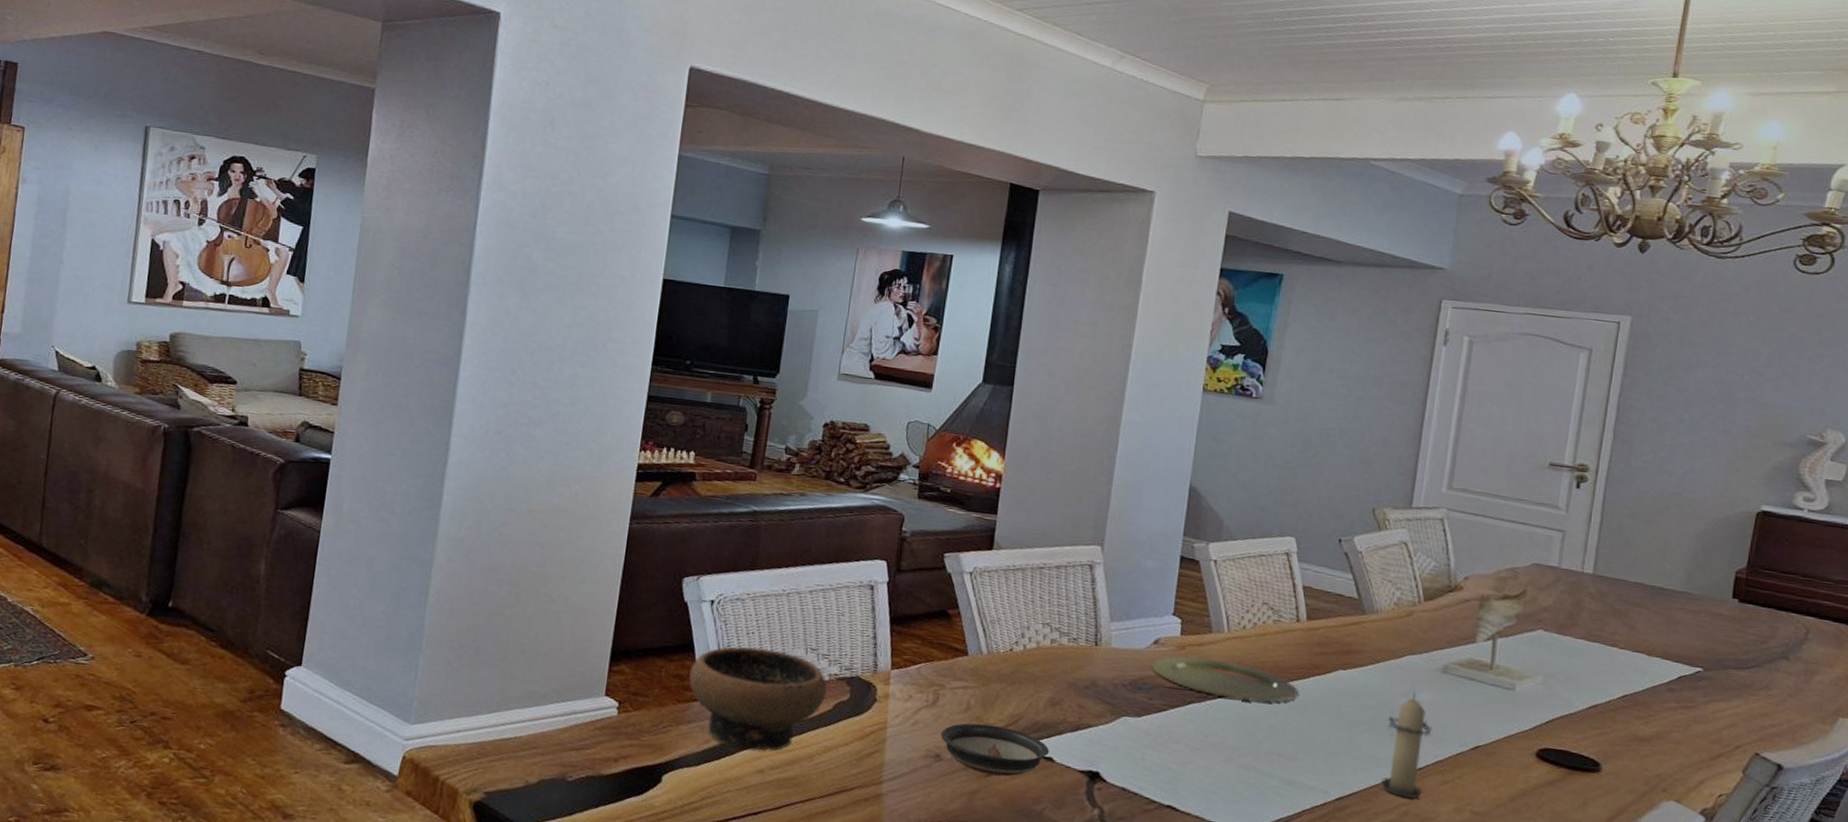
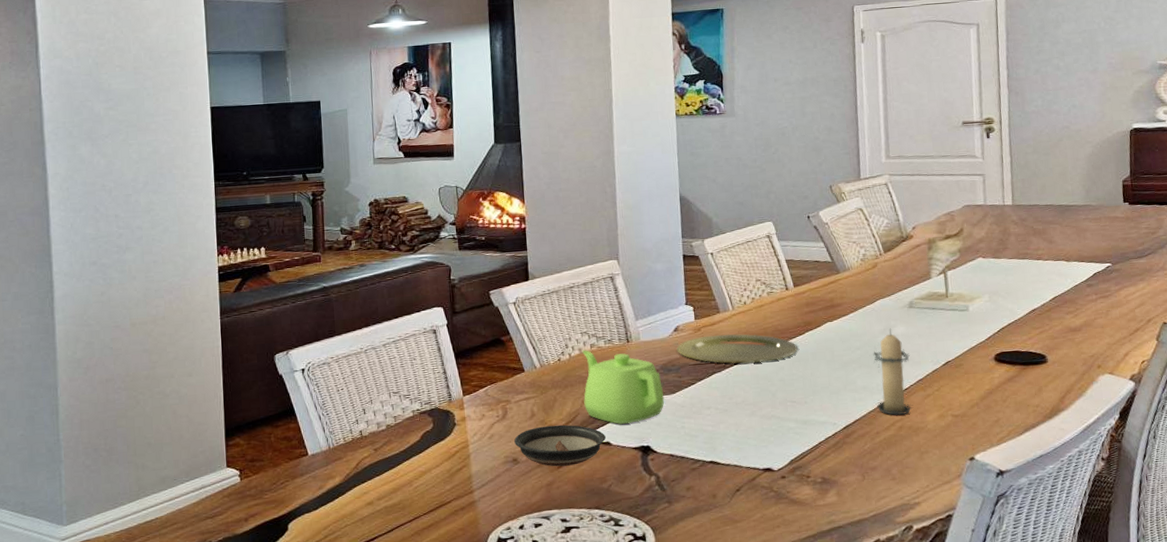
bowl: present [689,646,827,751] -> none [295,399,413,488]
teapot: none [1030,644,1128,742] -> present [582,350,665,425]

